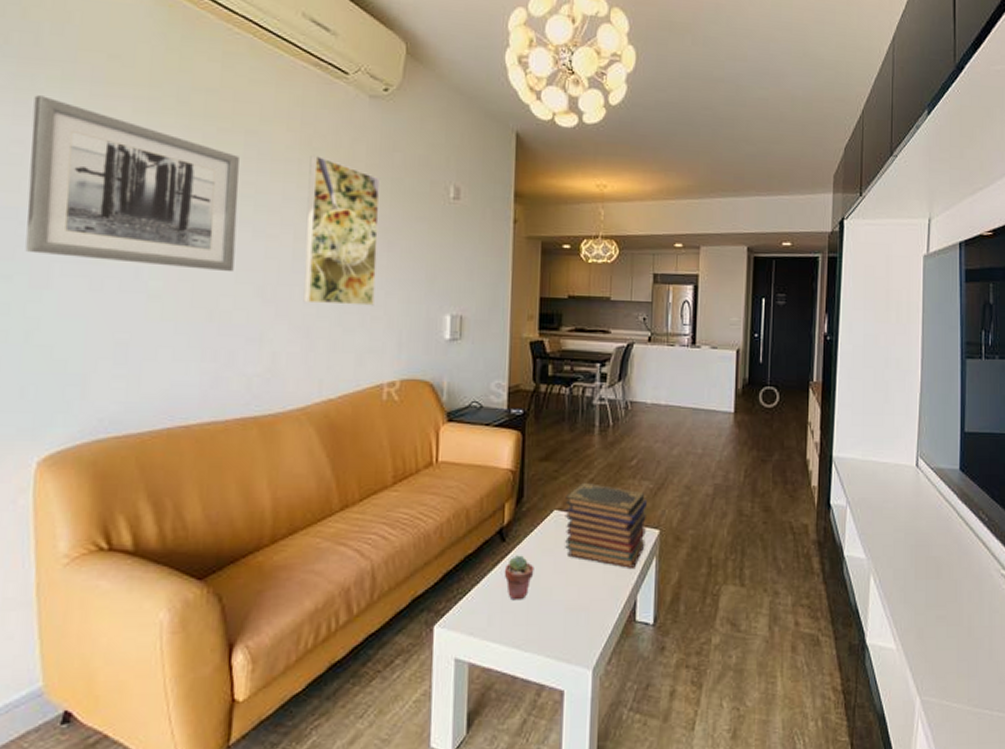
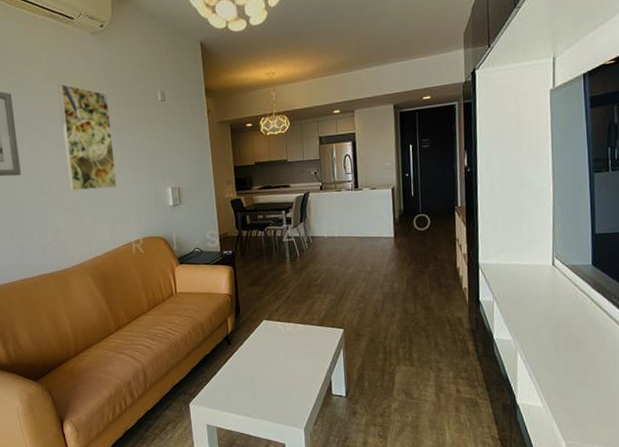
potted succulent: present [504,555,534,601] -> none [233,353,254,384]
book stack: present [565,482,647,568] -> none [270,298,334,358]

